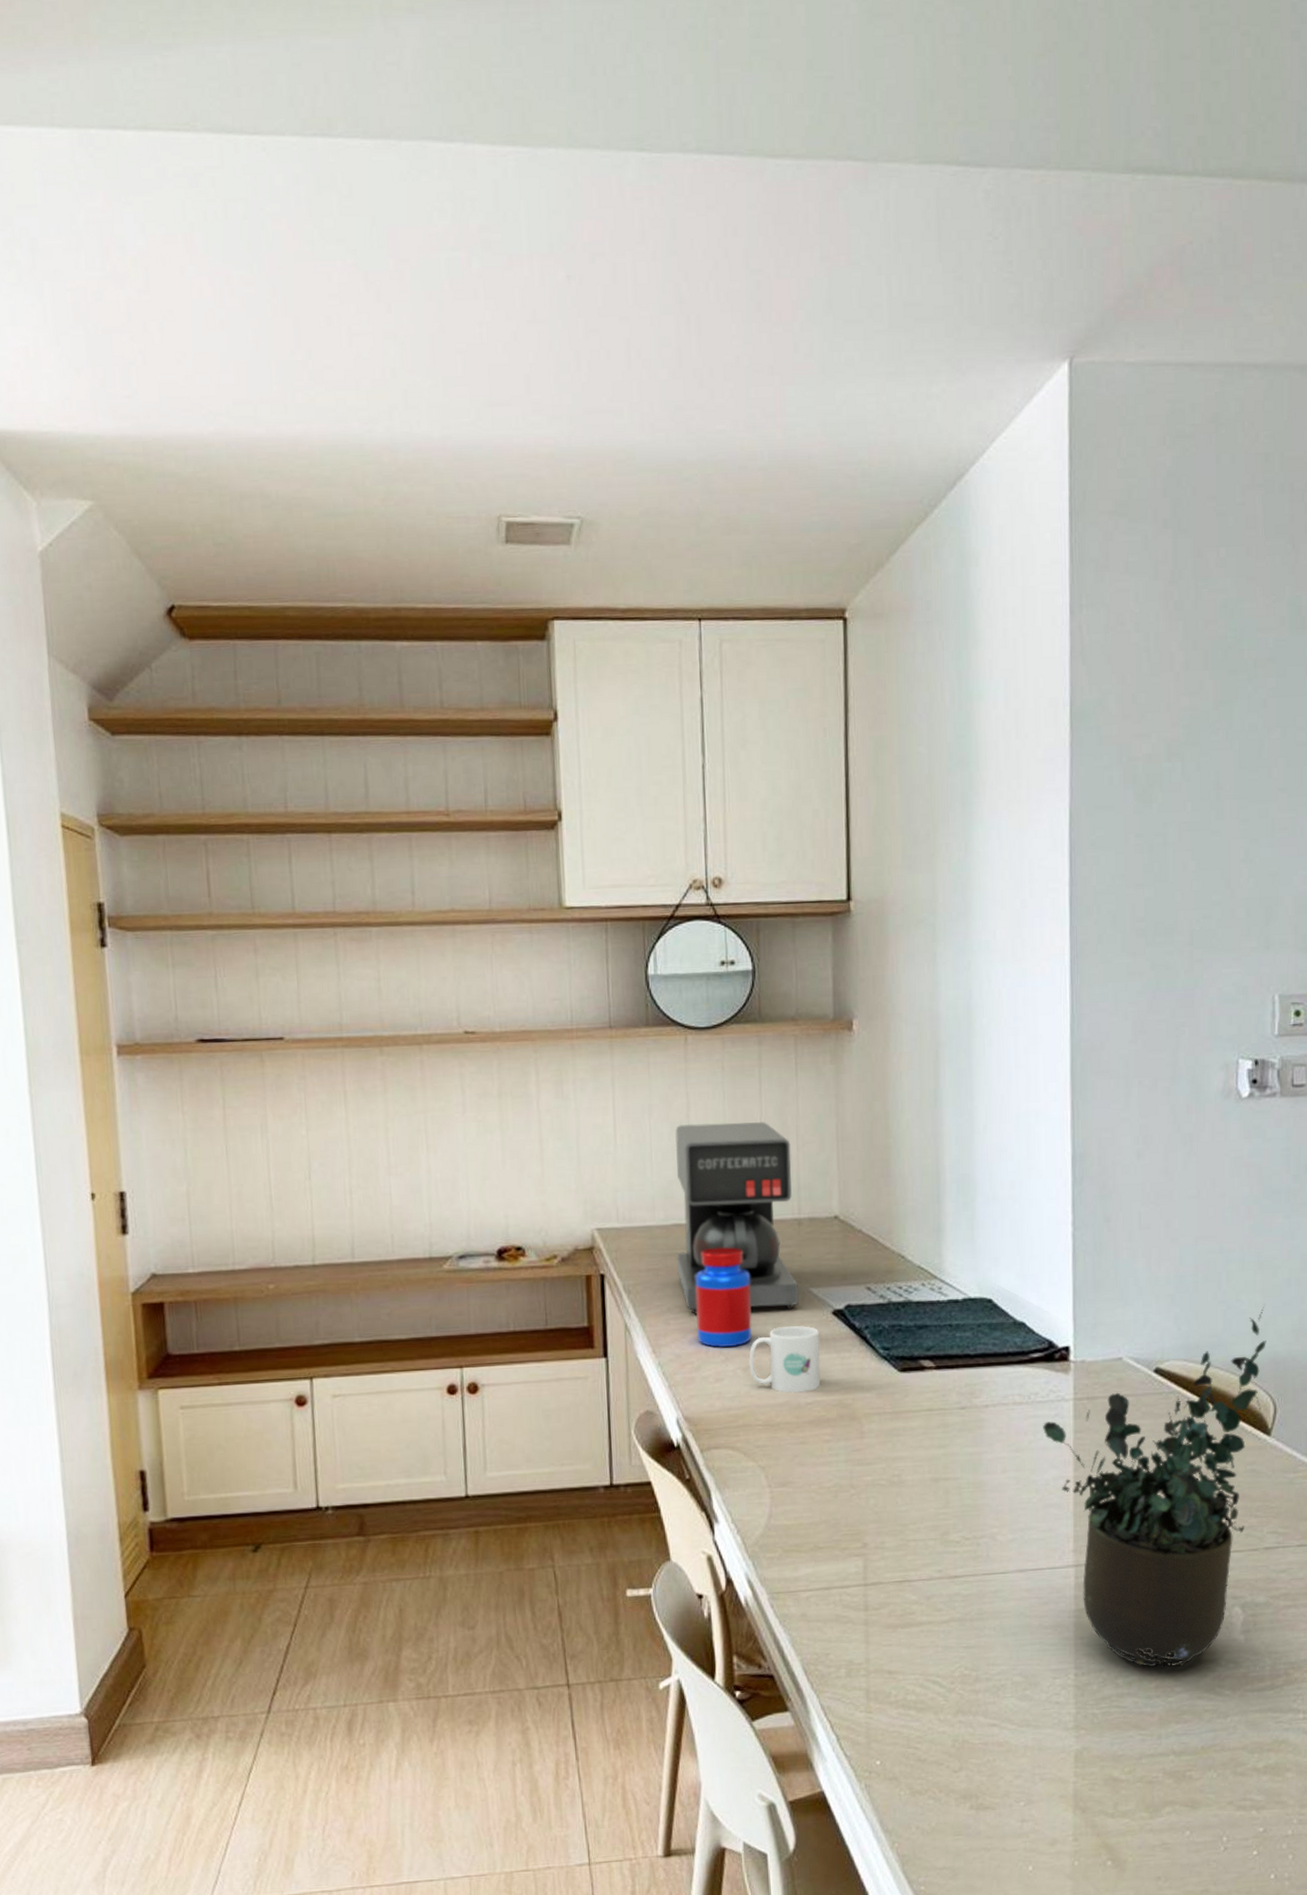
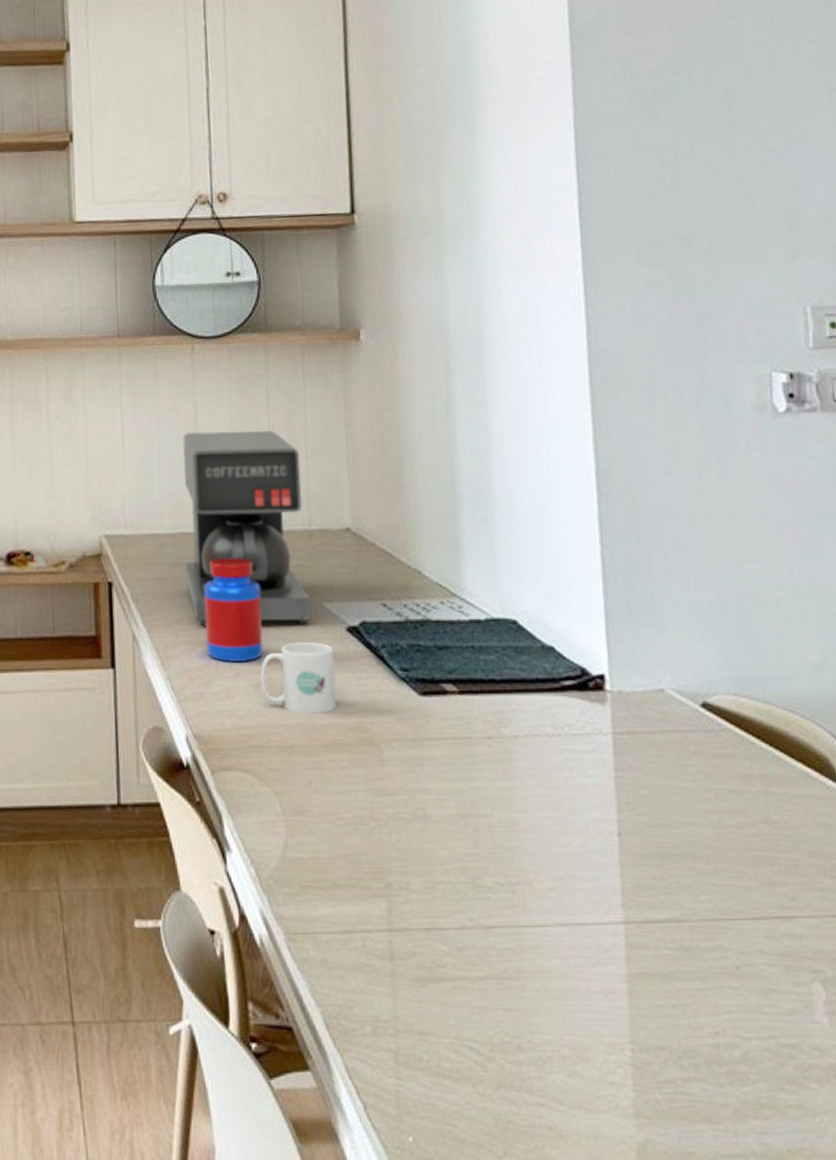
potted plant: present [1043,1306,1266,1668] -> none [580,638,828,1050]

